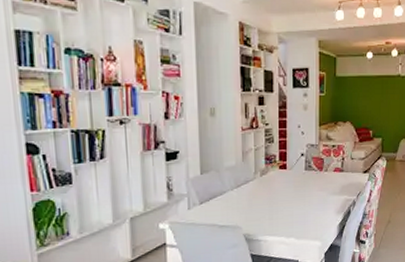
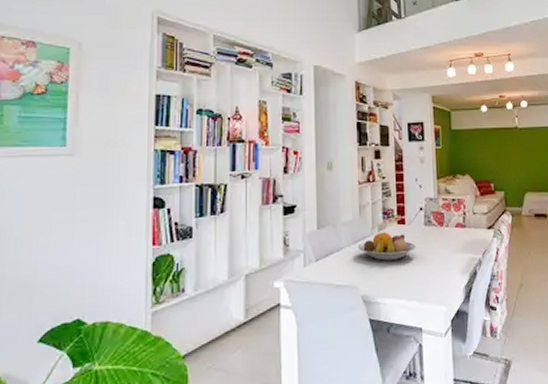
fruit bowl: none [240,177,297,203] -> present [358,232,417,261]

